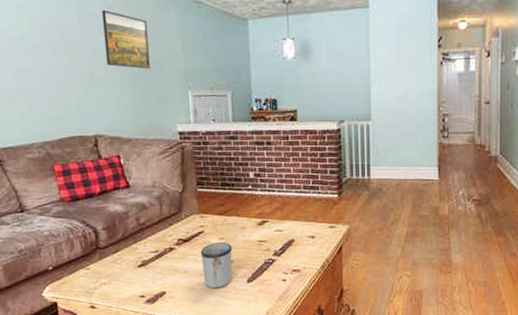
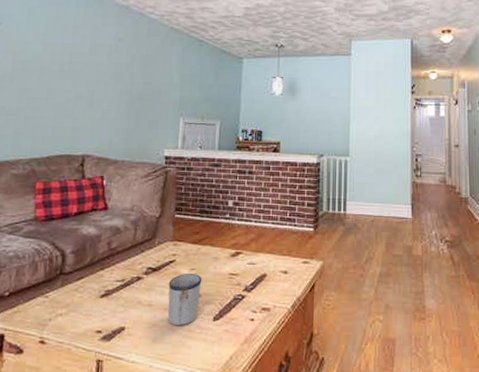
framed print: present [102,9,150,69] -> none [108,41,151,96]

